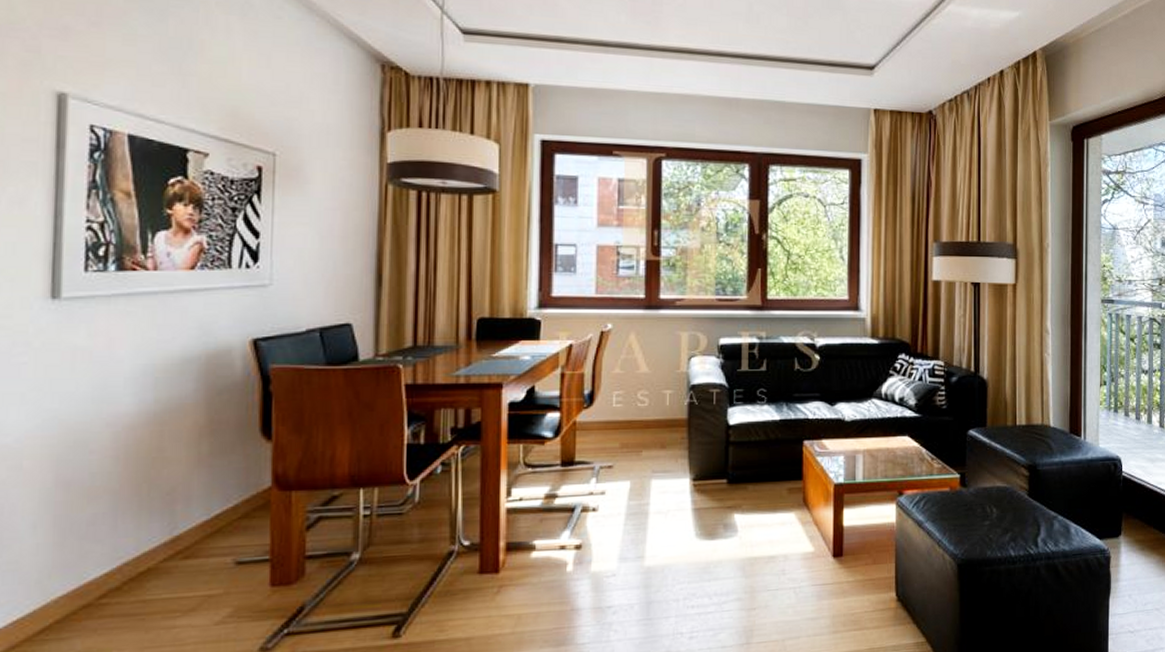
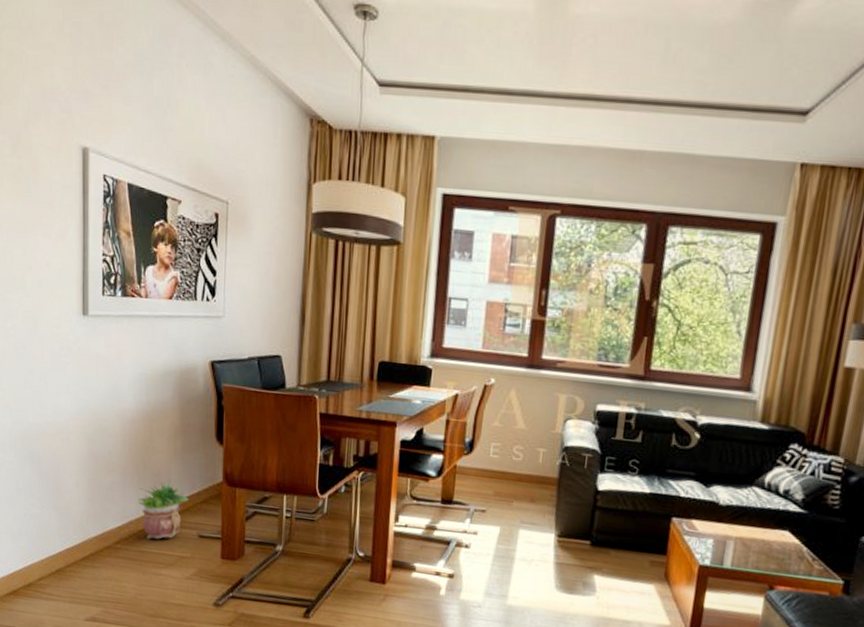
potted plant: none [137,495,220,582] -> present [137,479,189,539]

